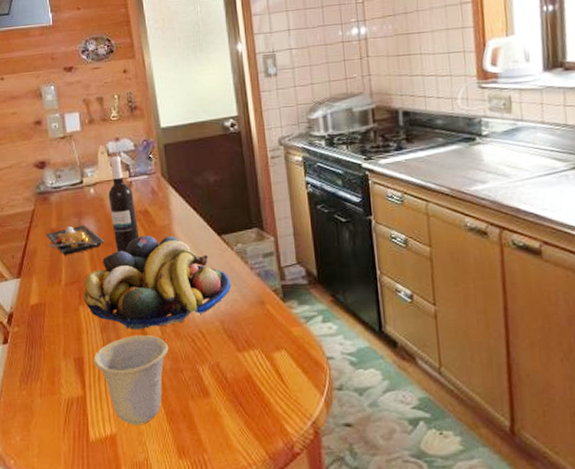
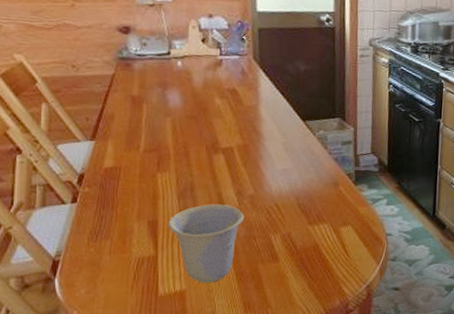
plate: present [45,224,105,256] -> none [125,95,190,124]
fruit bowl: present [83,235,230,330] -> none [161,113,309,200]
wine bottle: present [108,156,140,253] -> none [196,32,225,127]

